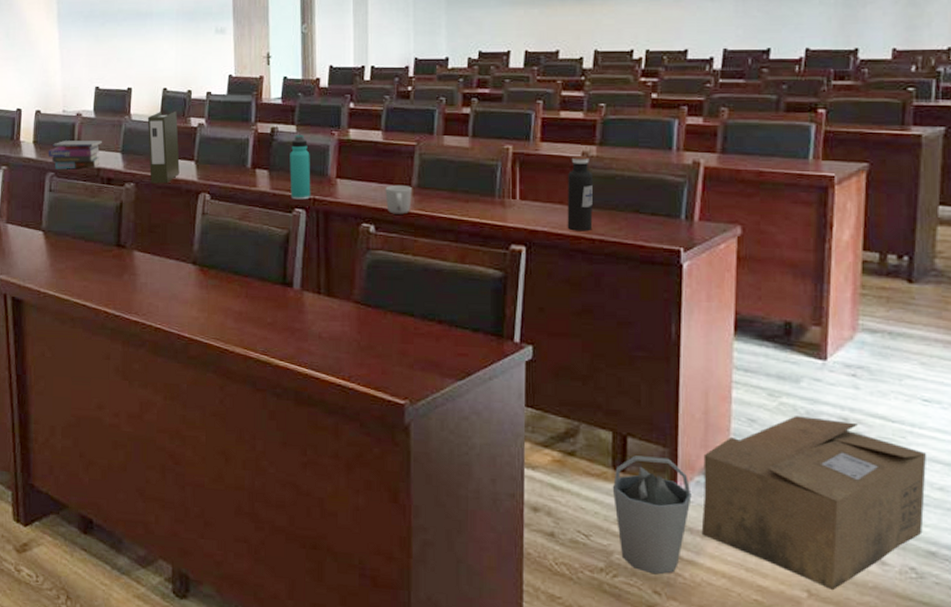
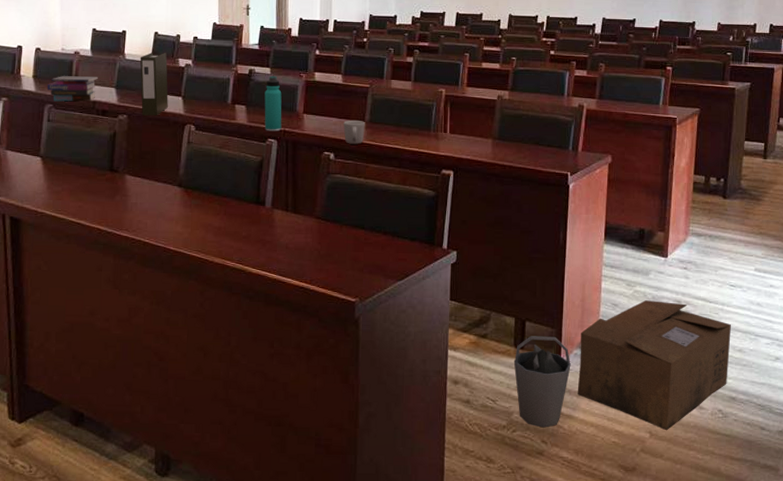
water bottle: present [567,156,593,232] -> none [485,99,505,159]

